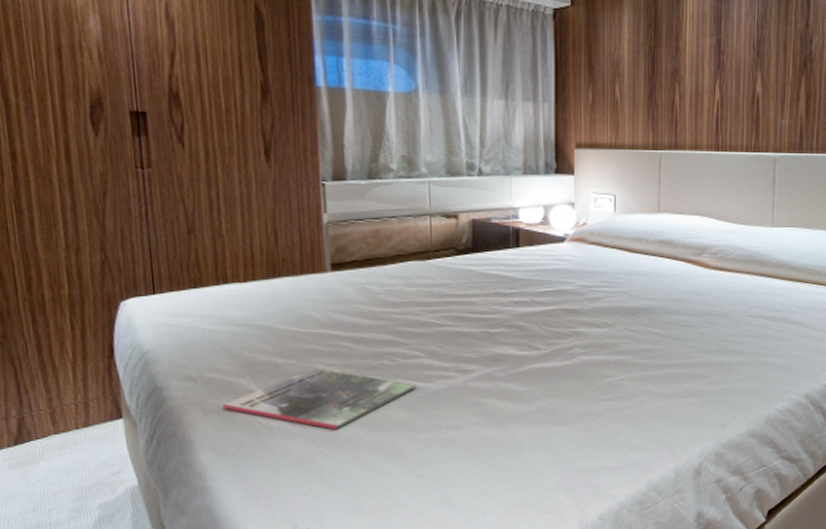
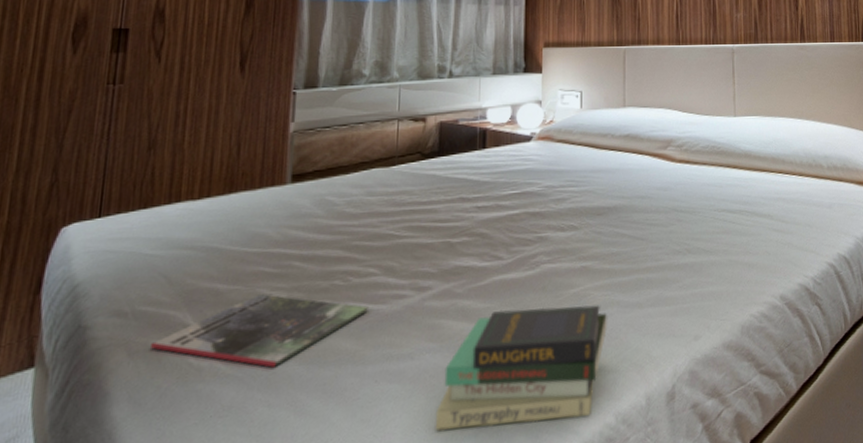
books: none [484,393,641,487] -> present [435,305,608,430]

